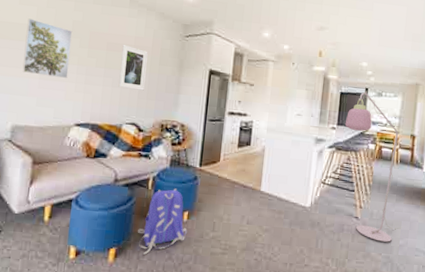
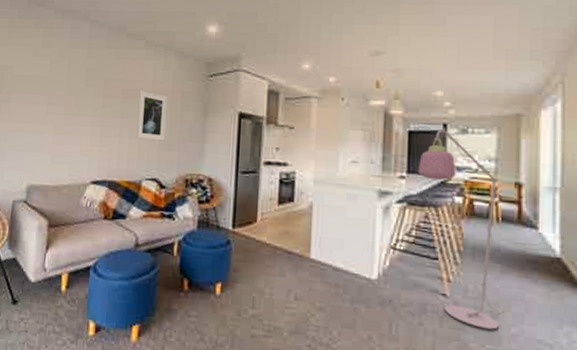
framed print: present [22,18,73,79] -> none [36,70,86,132]
backpack: present [138,188,187,255] -> none [163,254,221,334]

